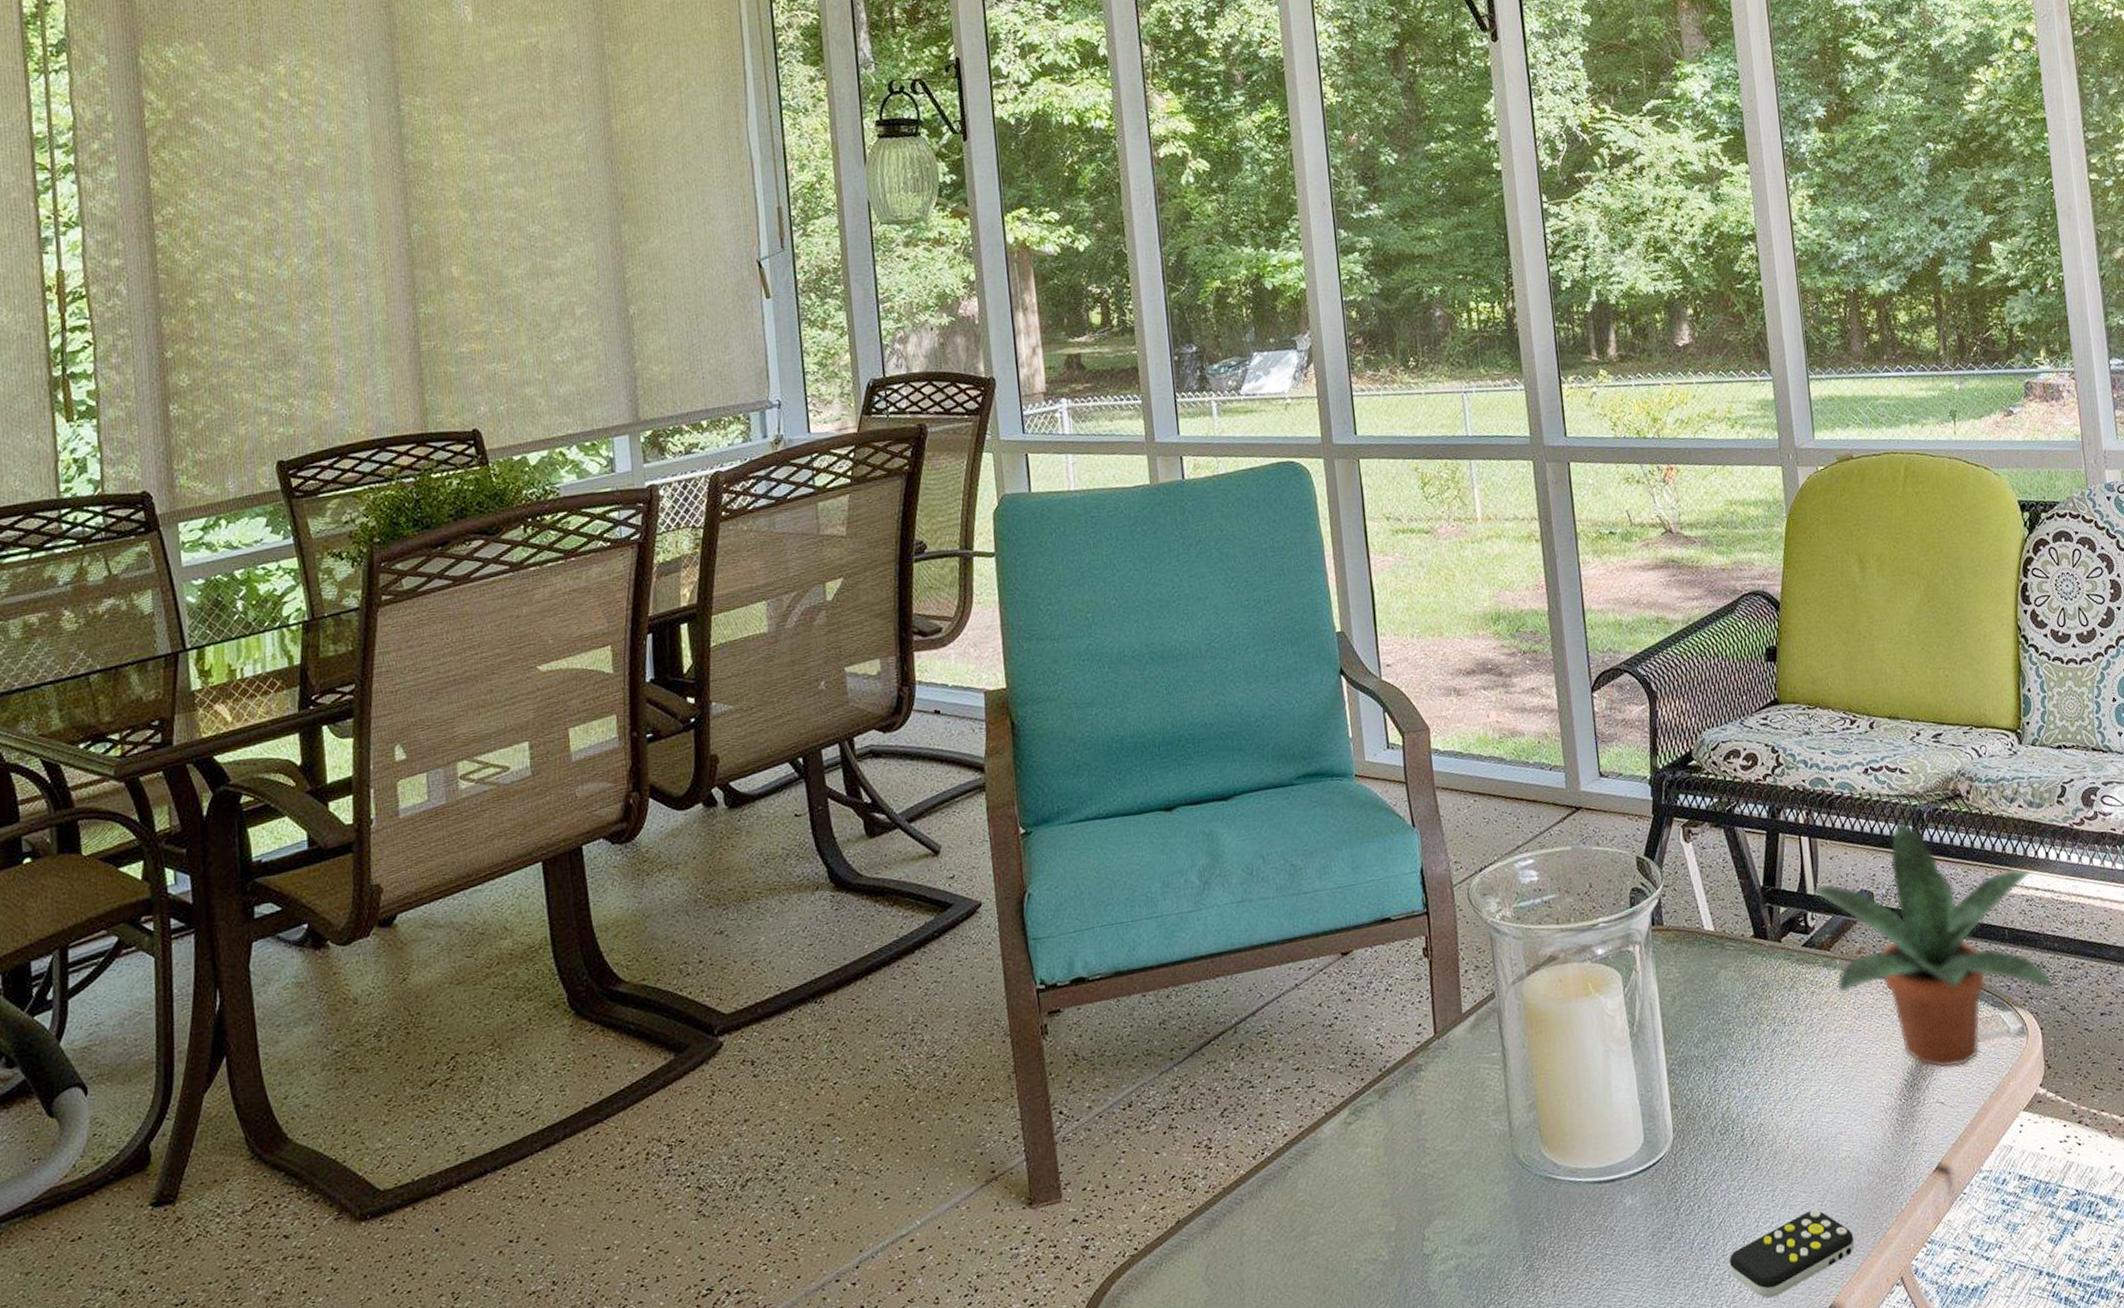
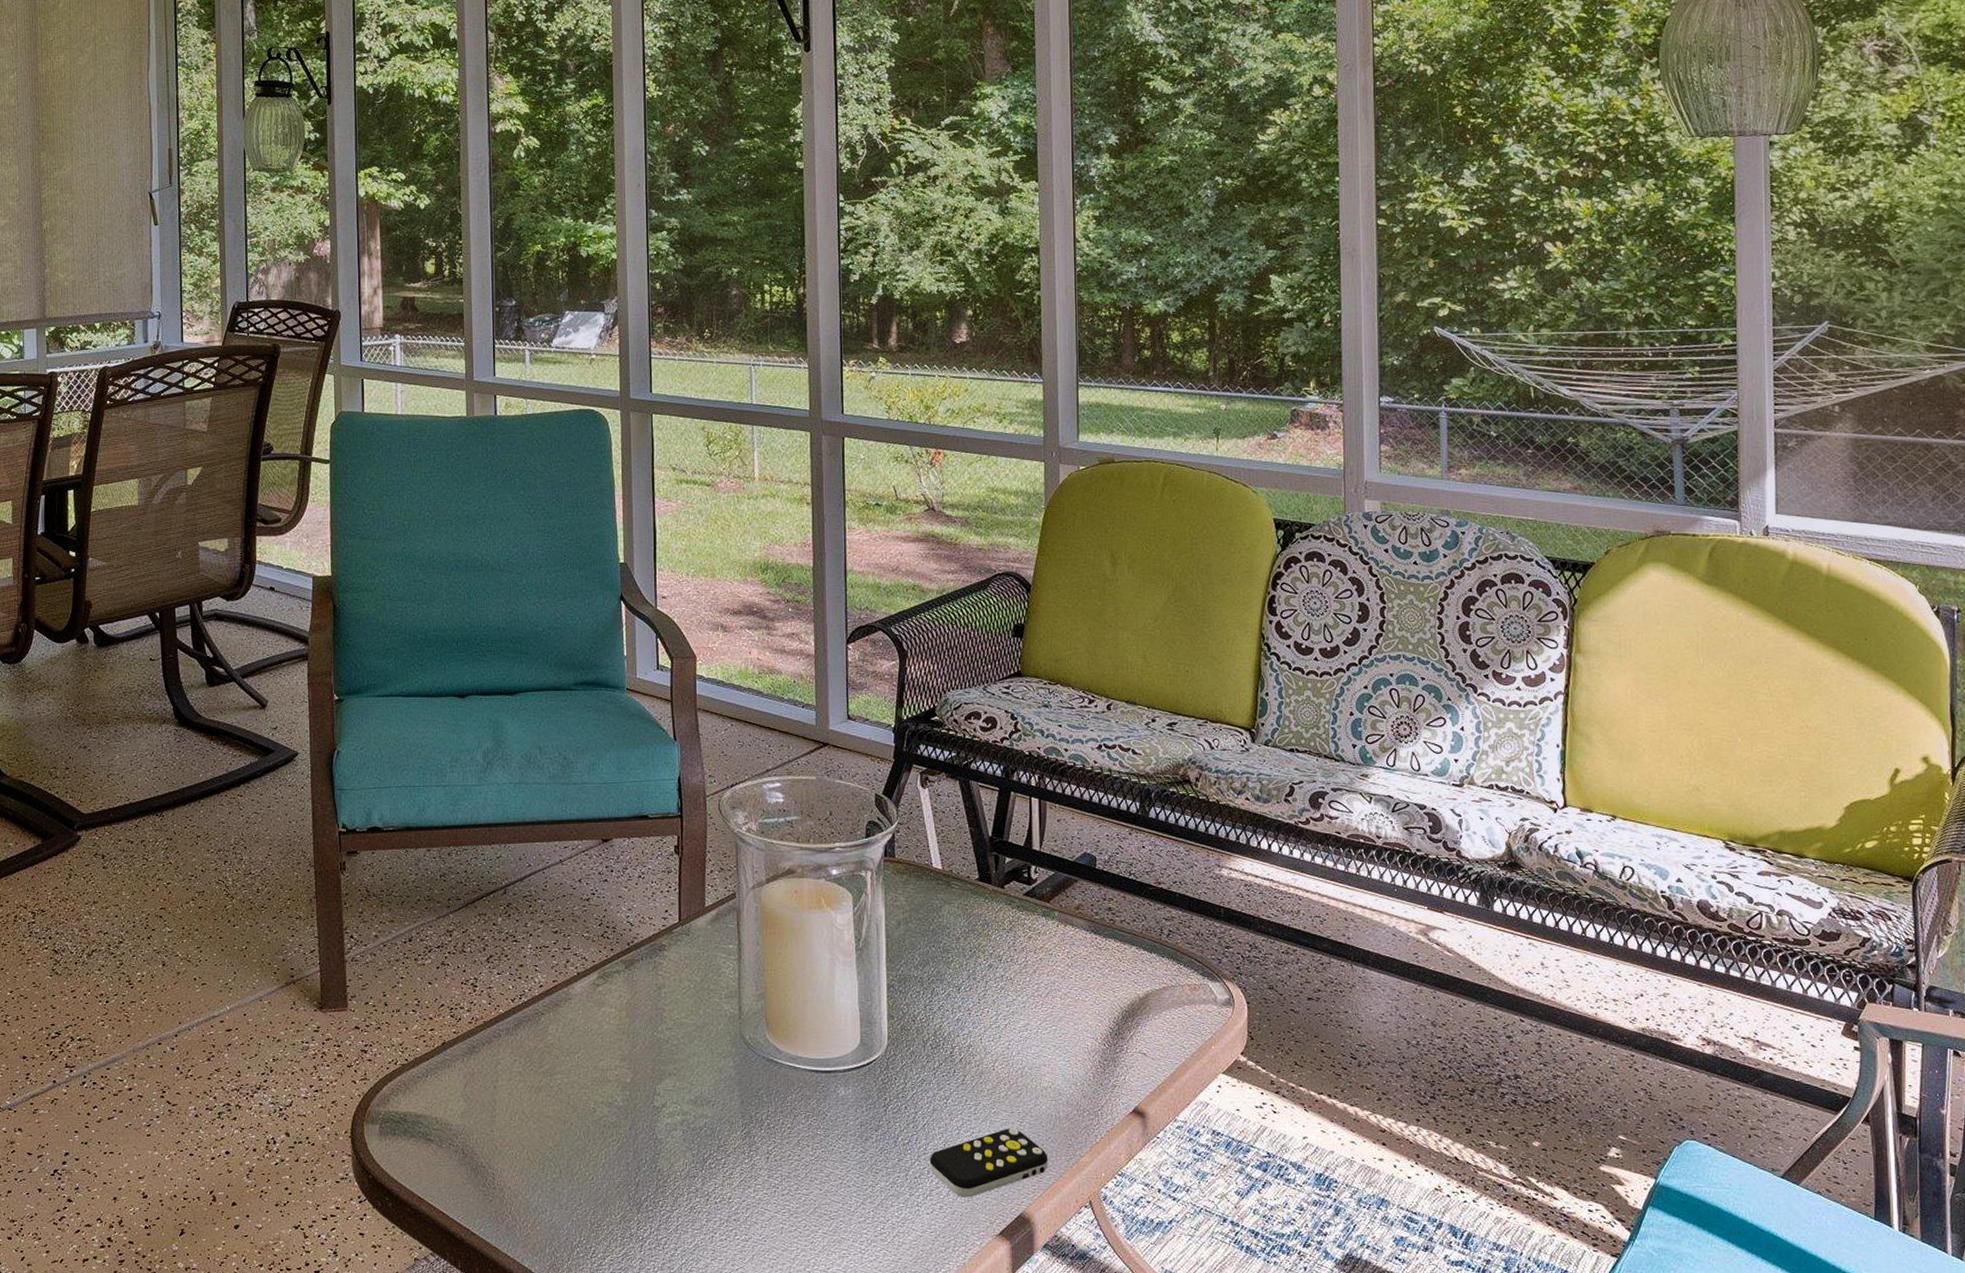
potted plant: present [1809,820,2053,1069] -> none [1035,796,1263,1024]

